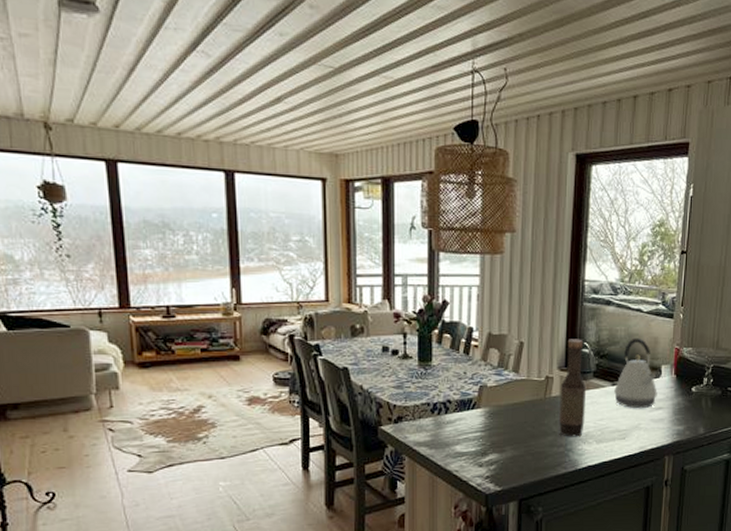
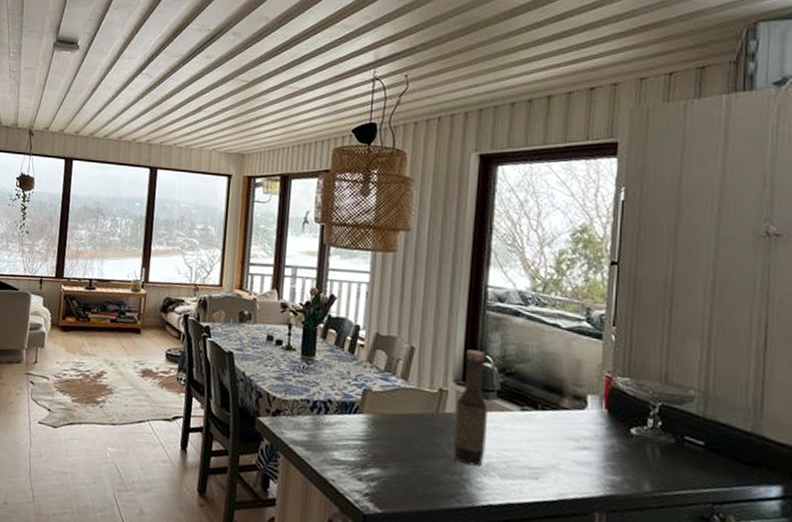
kettle: present [614,338,657,409] -> none [524,357,582,446]

